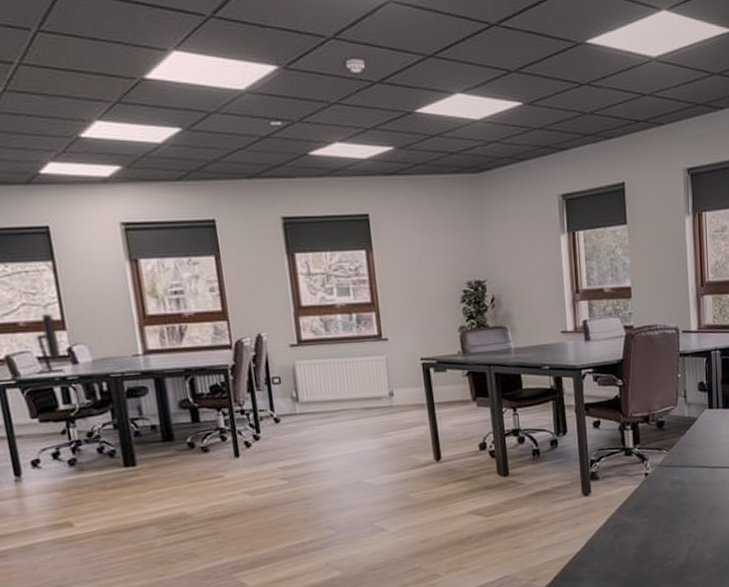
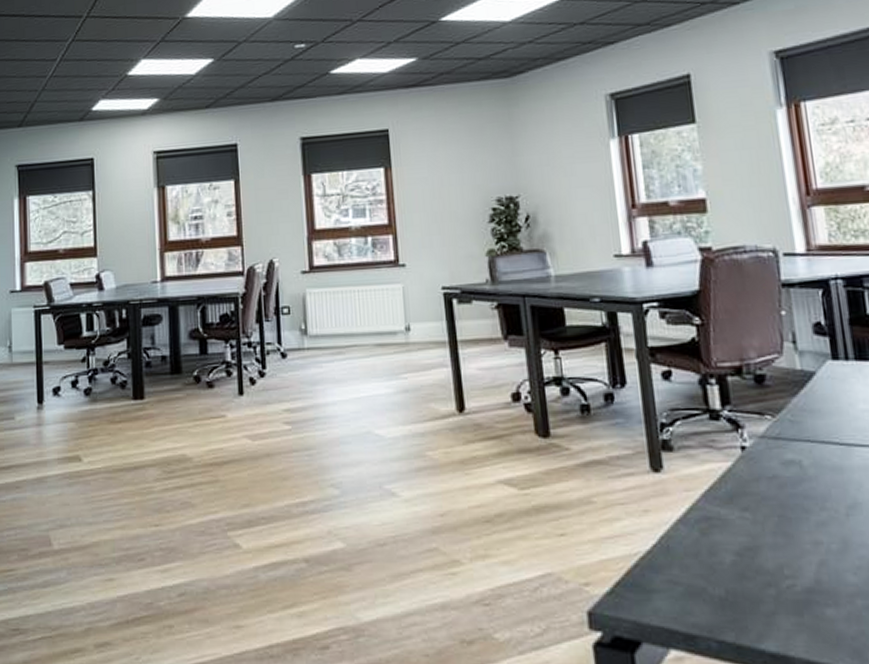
monitor: present [36,314,64,374] -> none [69,241,91,300]

